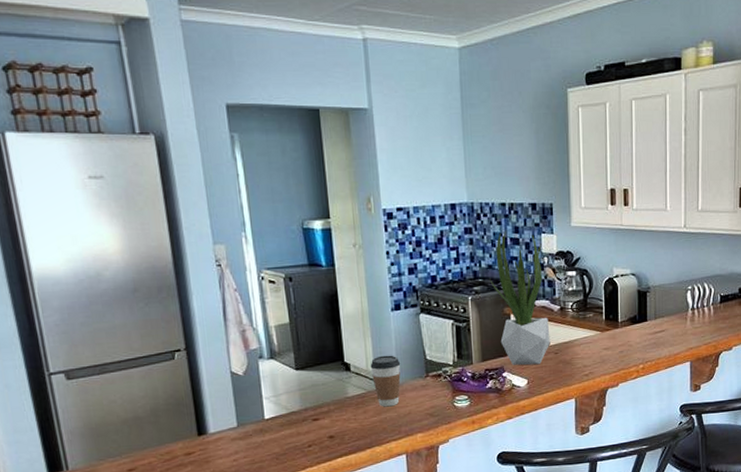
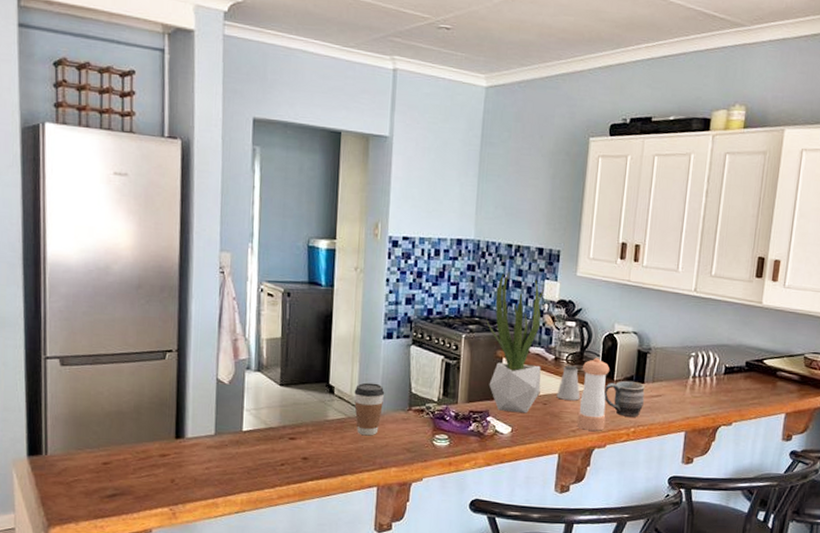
saltshaker: none [566,313,589,347] -> present [556,365,581,401]
pepper shaker: none [588,303,615,373] -> present [576,358,609,431]
mug: none [611,320,649,355] -> present [604,380,645,417]

